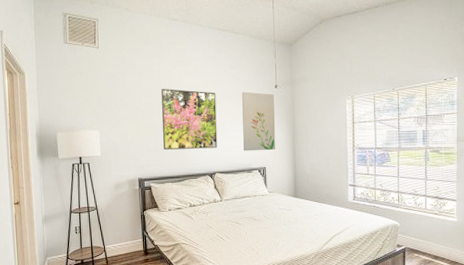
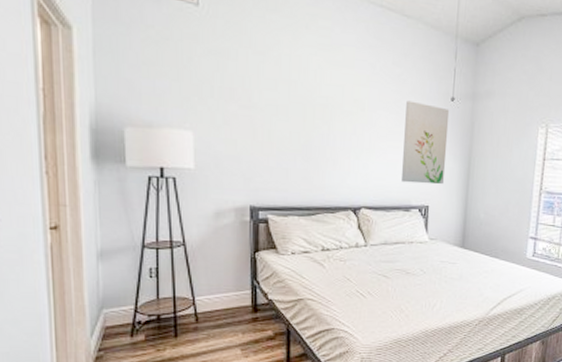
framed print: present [161,88,218,150] -> none [290,80,371,174]

